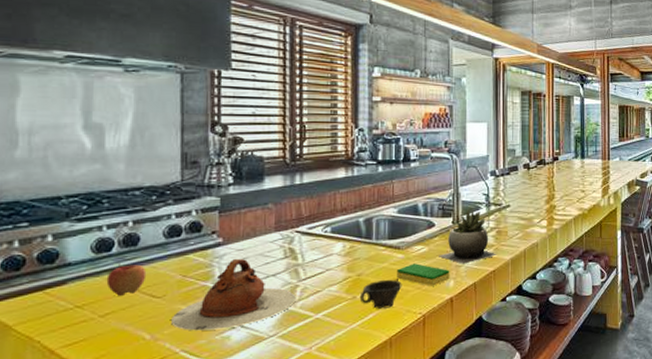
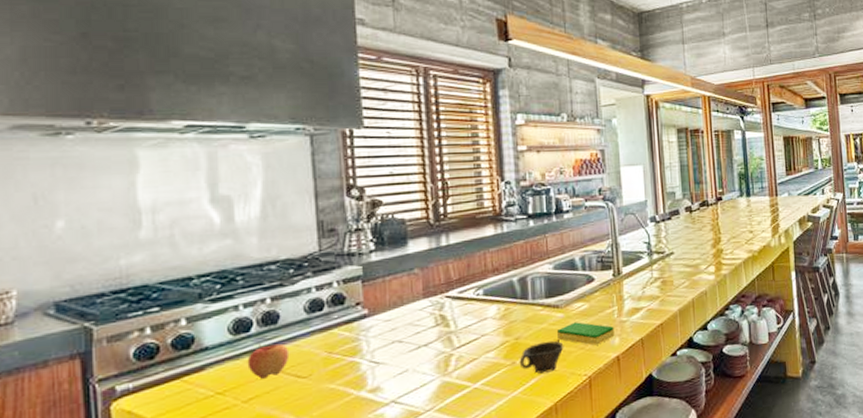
teapot: present [171,259,296,331] -> none [320,330,451,411]
succulent plant: present [439,209,497,264] -> none [601,260,664,320]

